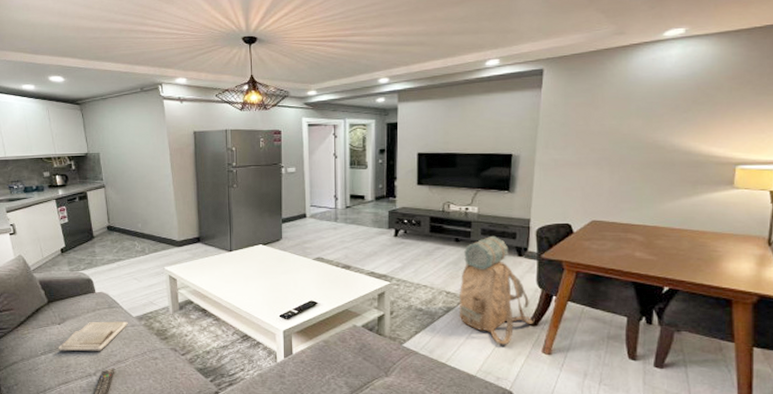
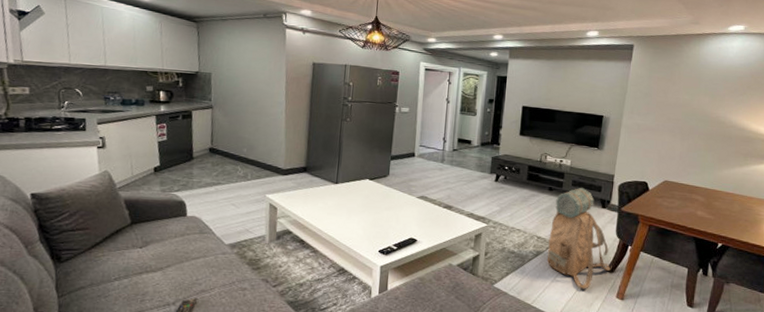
book: present [58,321,128,352] -> none [135,247,219,279]

